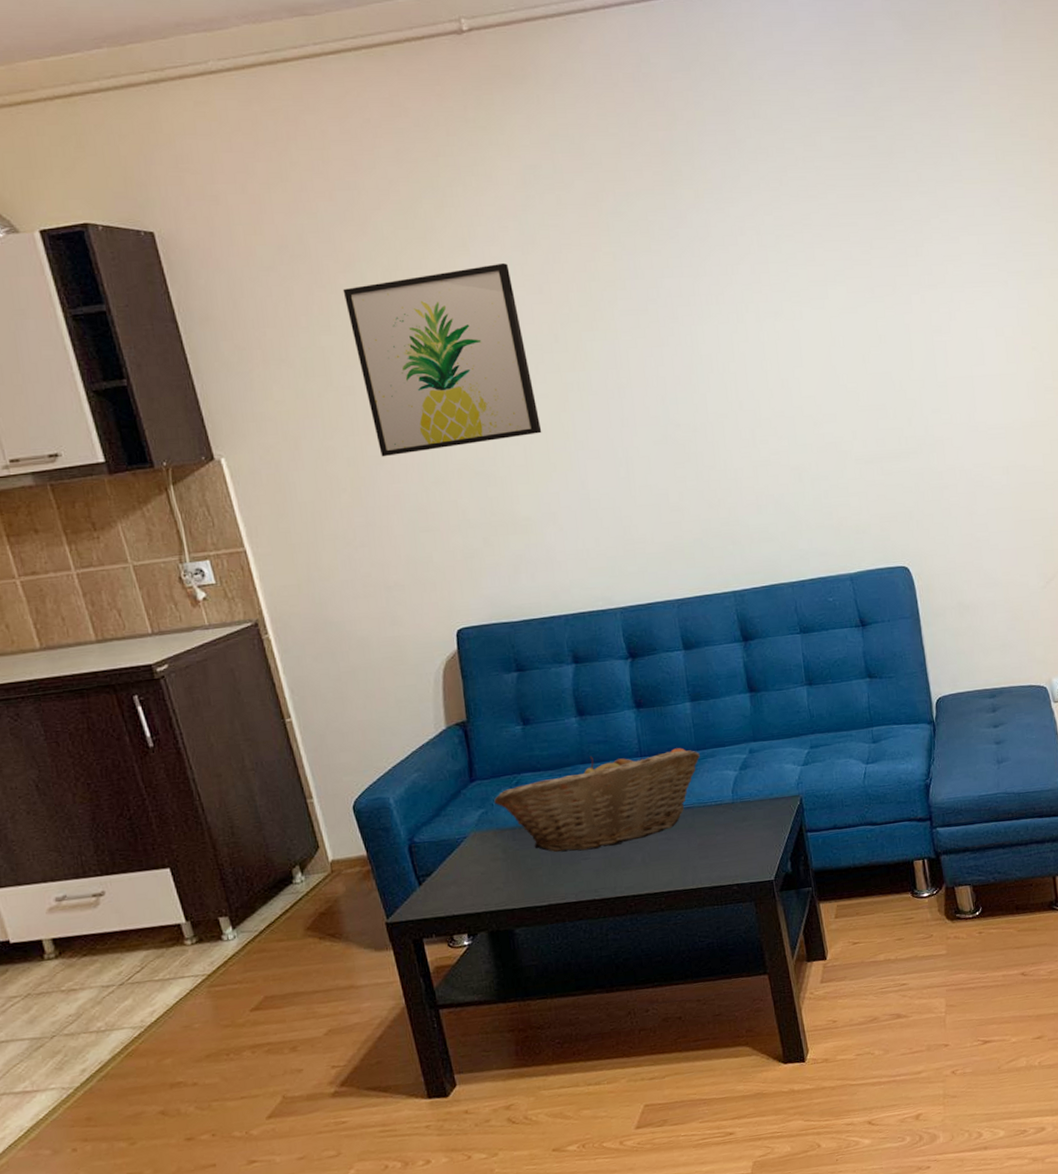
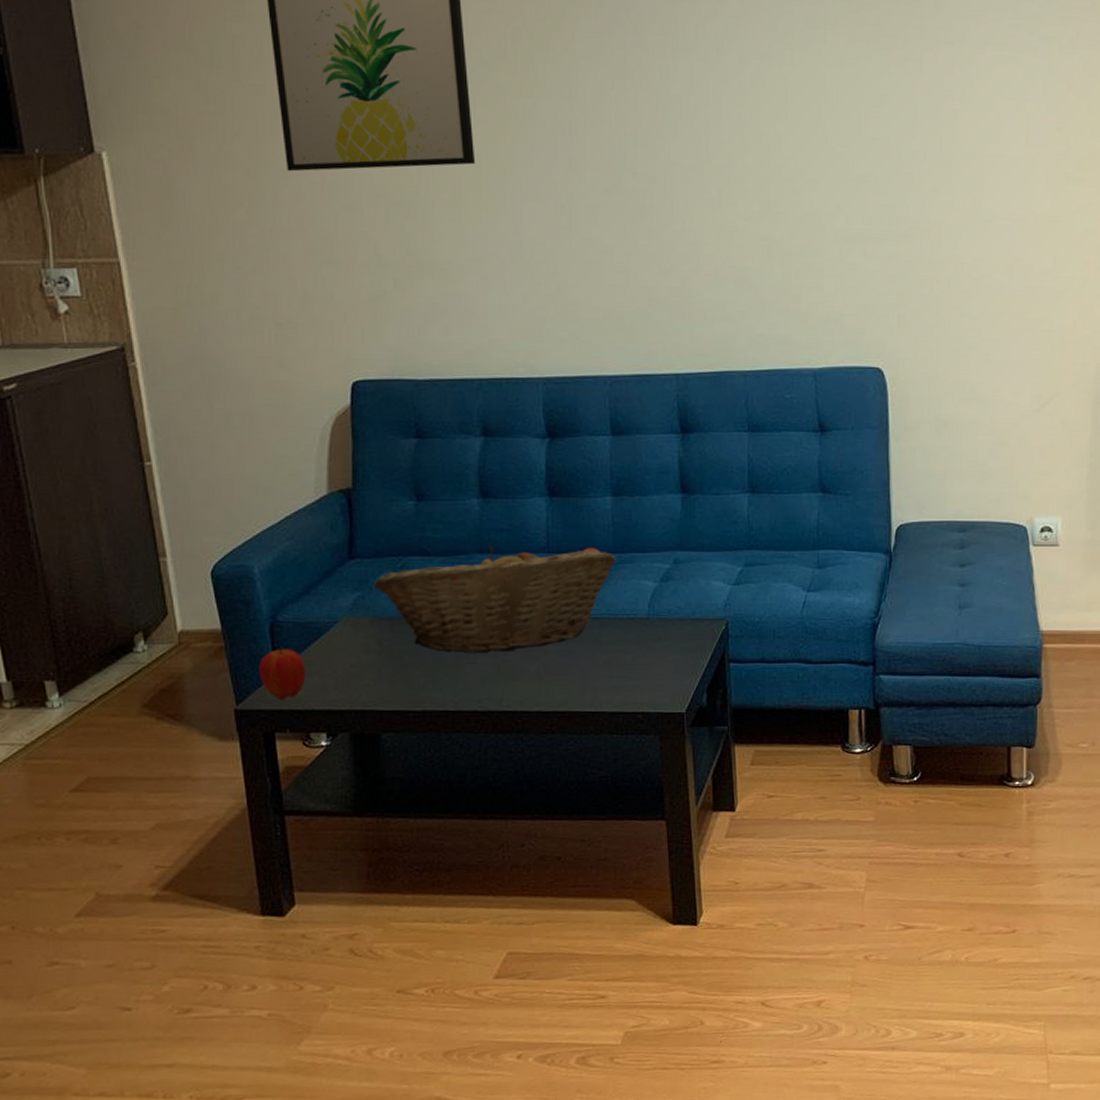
apple: none [402,863,445,910] -> present [258,646,306,700]

